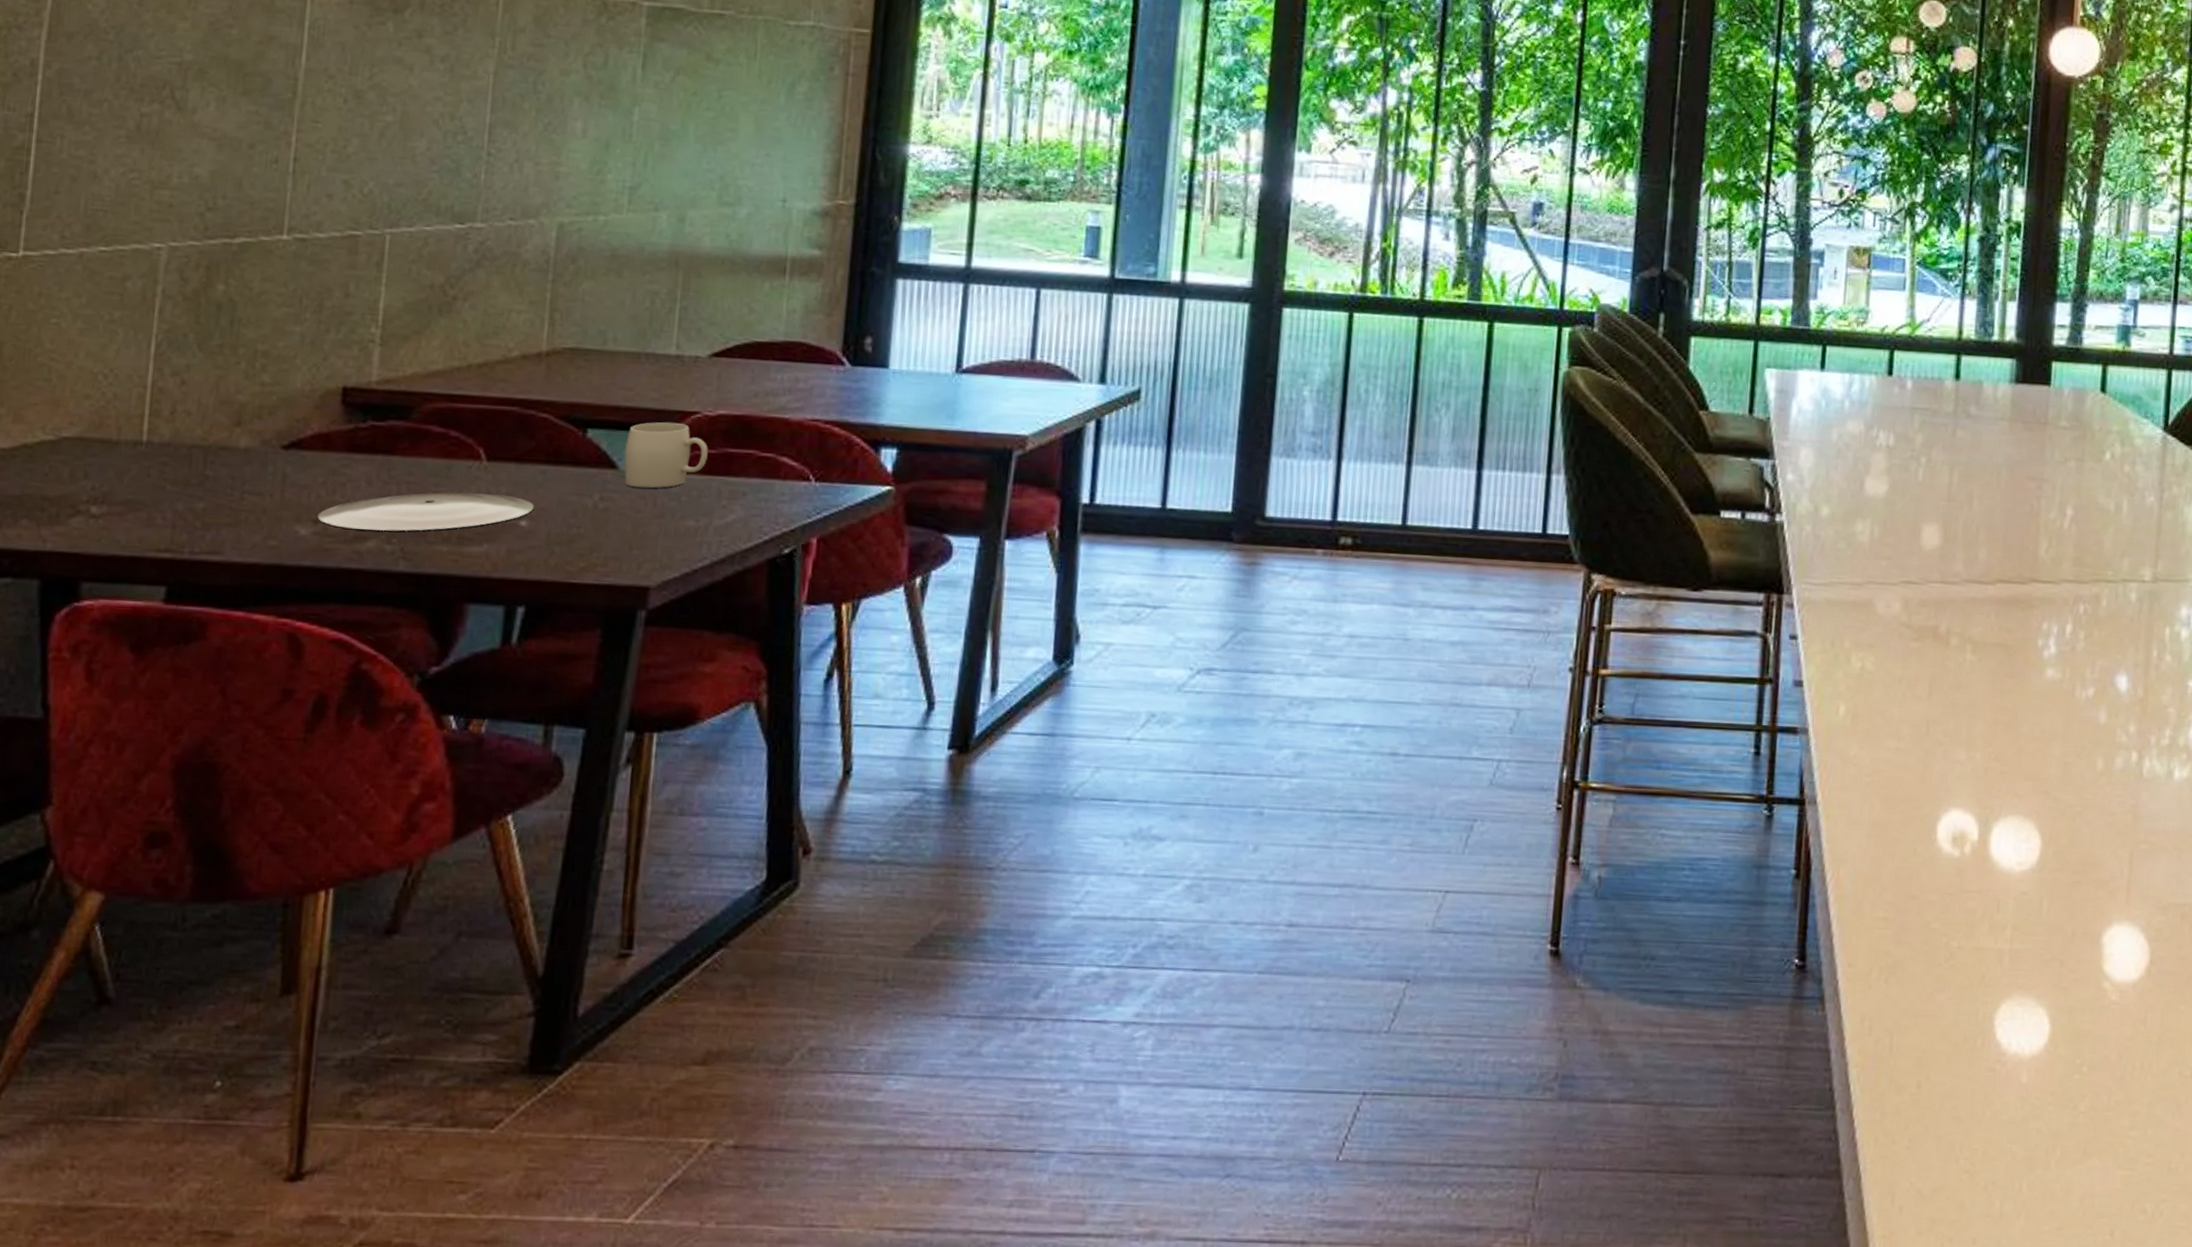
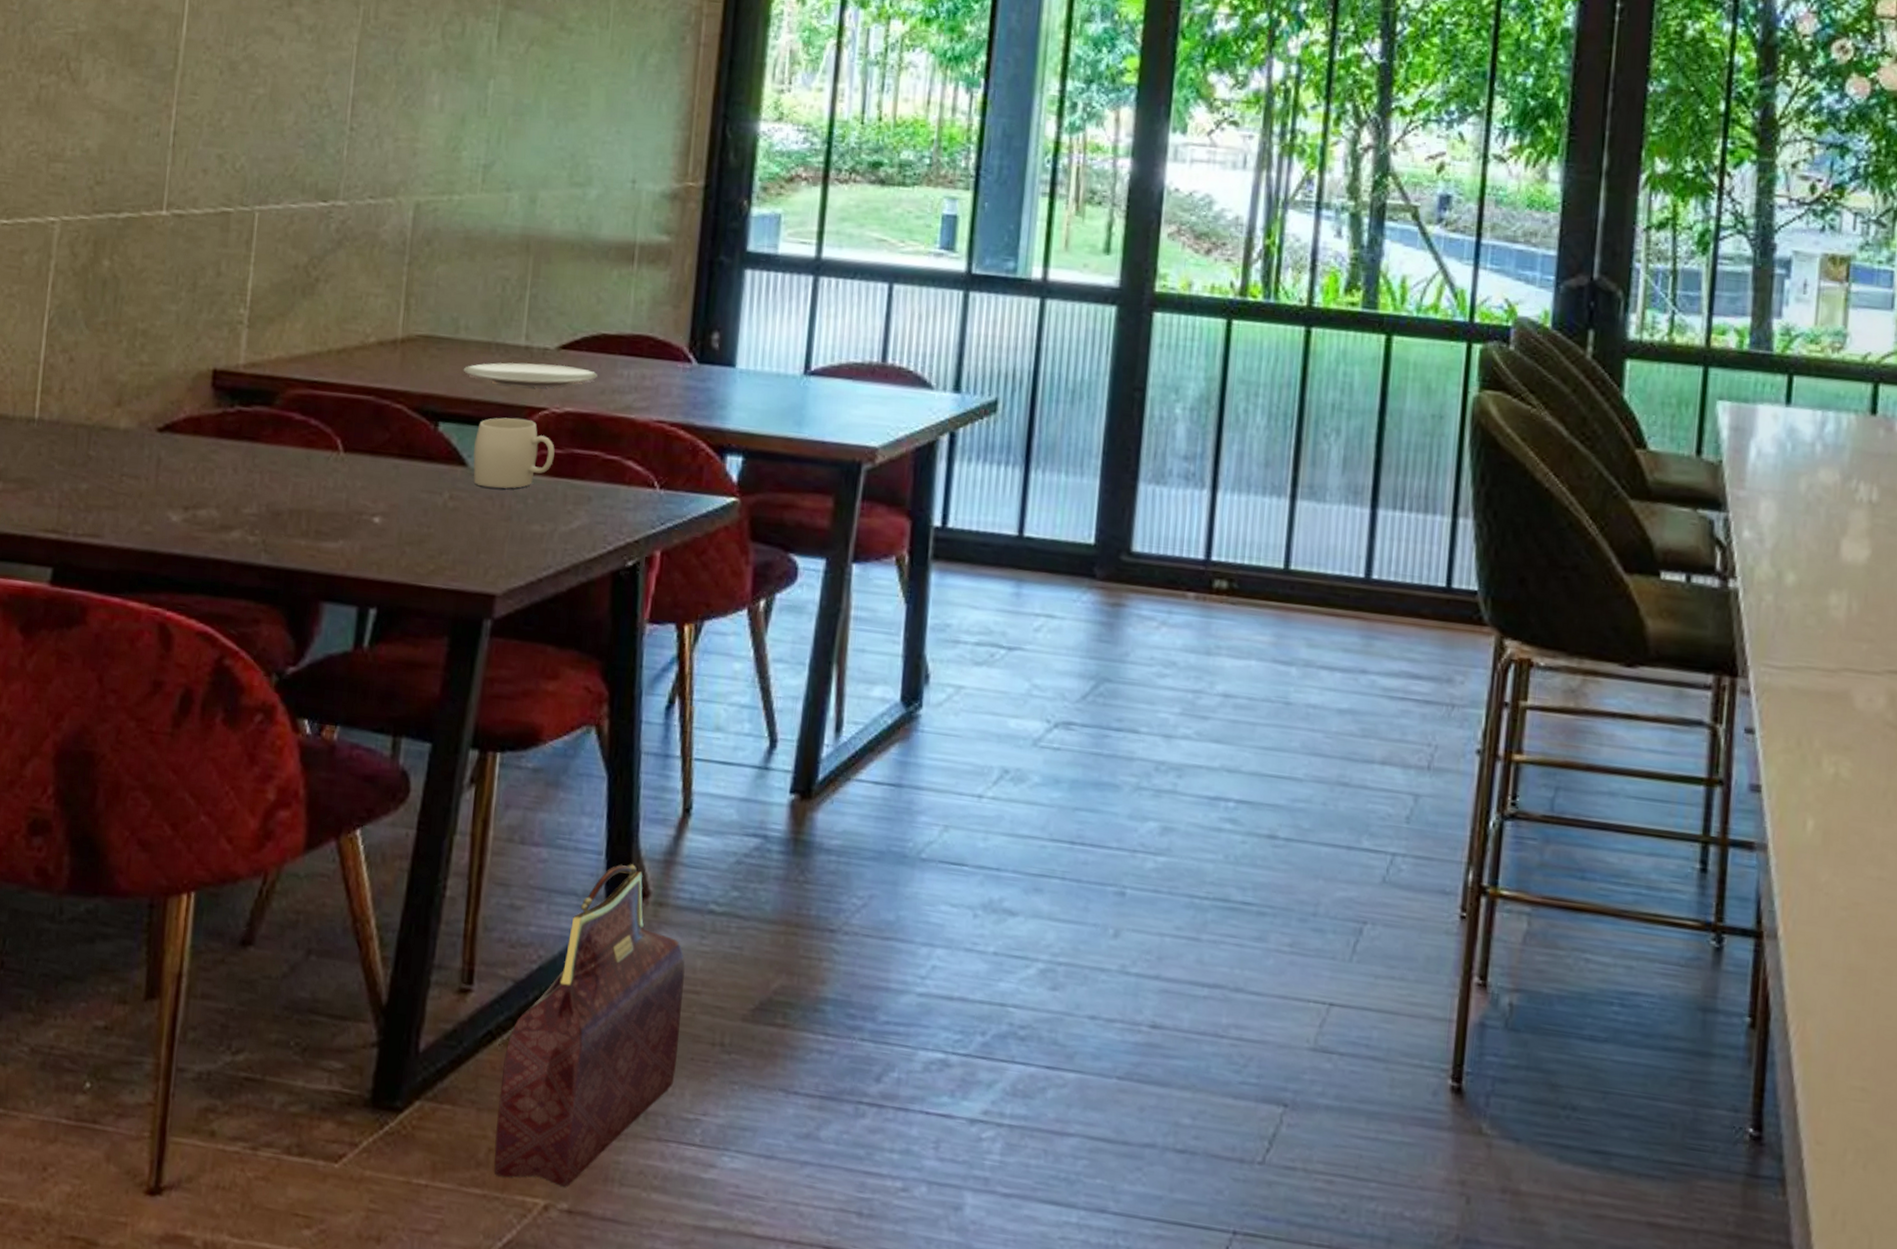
plate: present [317,492,534,531] -> none [187,483,387,523]
plate: none [612,370,751,393] -> present [463,362,598,388]
handbag: none [657,825,848,1125] -> present [494,864,685,1187]

